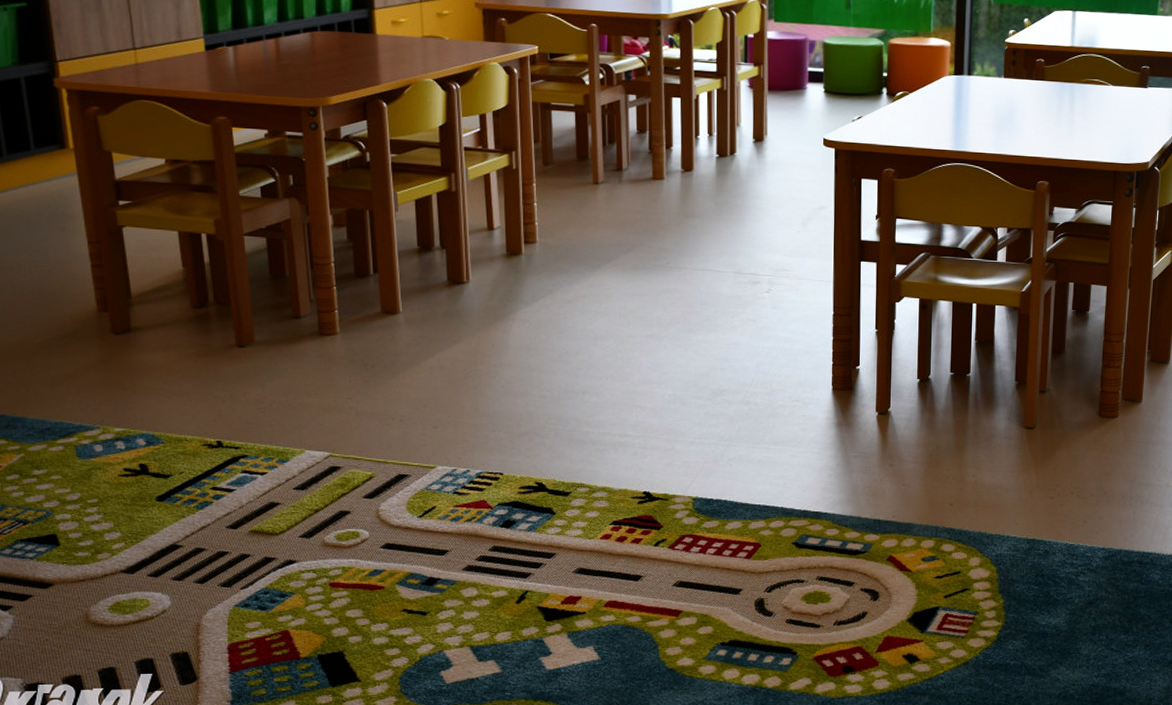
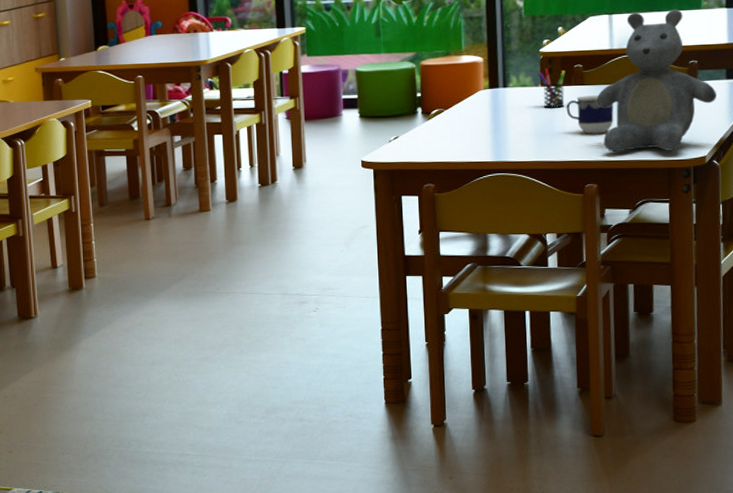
pen holder: none [1001,59,1028,101] -> present [537,68,566,108]
cup: none [1026,91,1070,131] -> present [566,95,614,134]
teddy bear: none [1054,11,1164,154] -> present [596,8,718,153]

